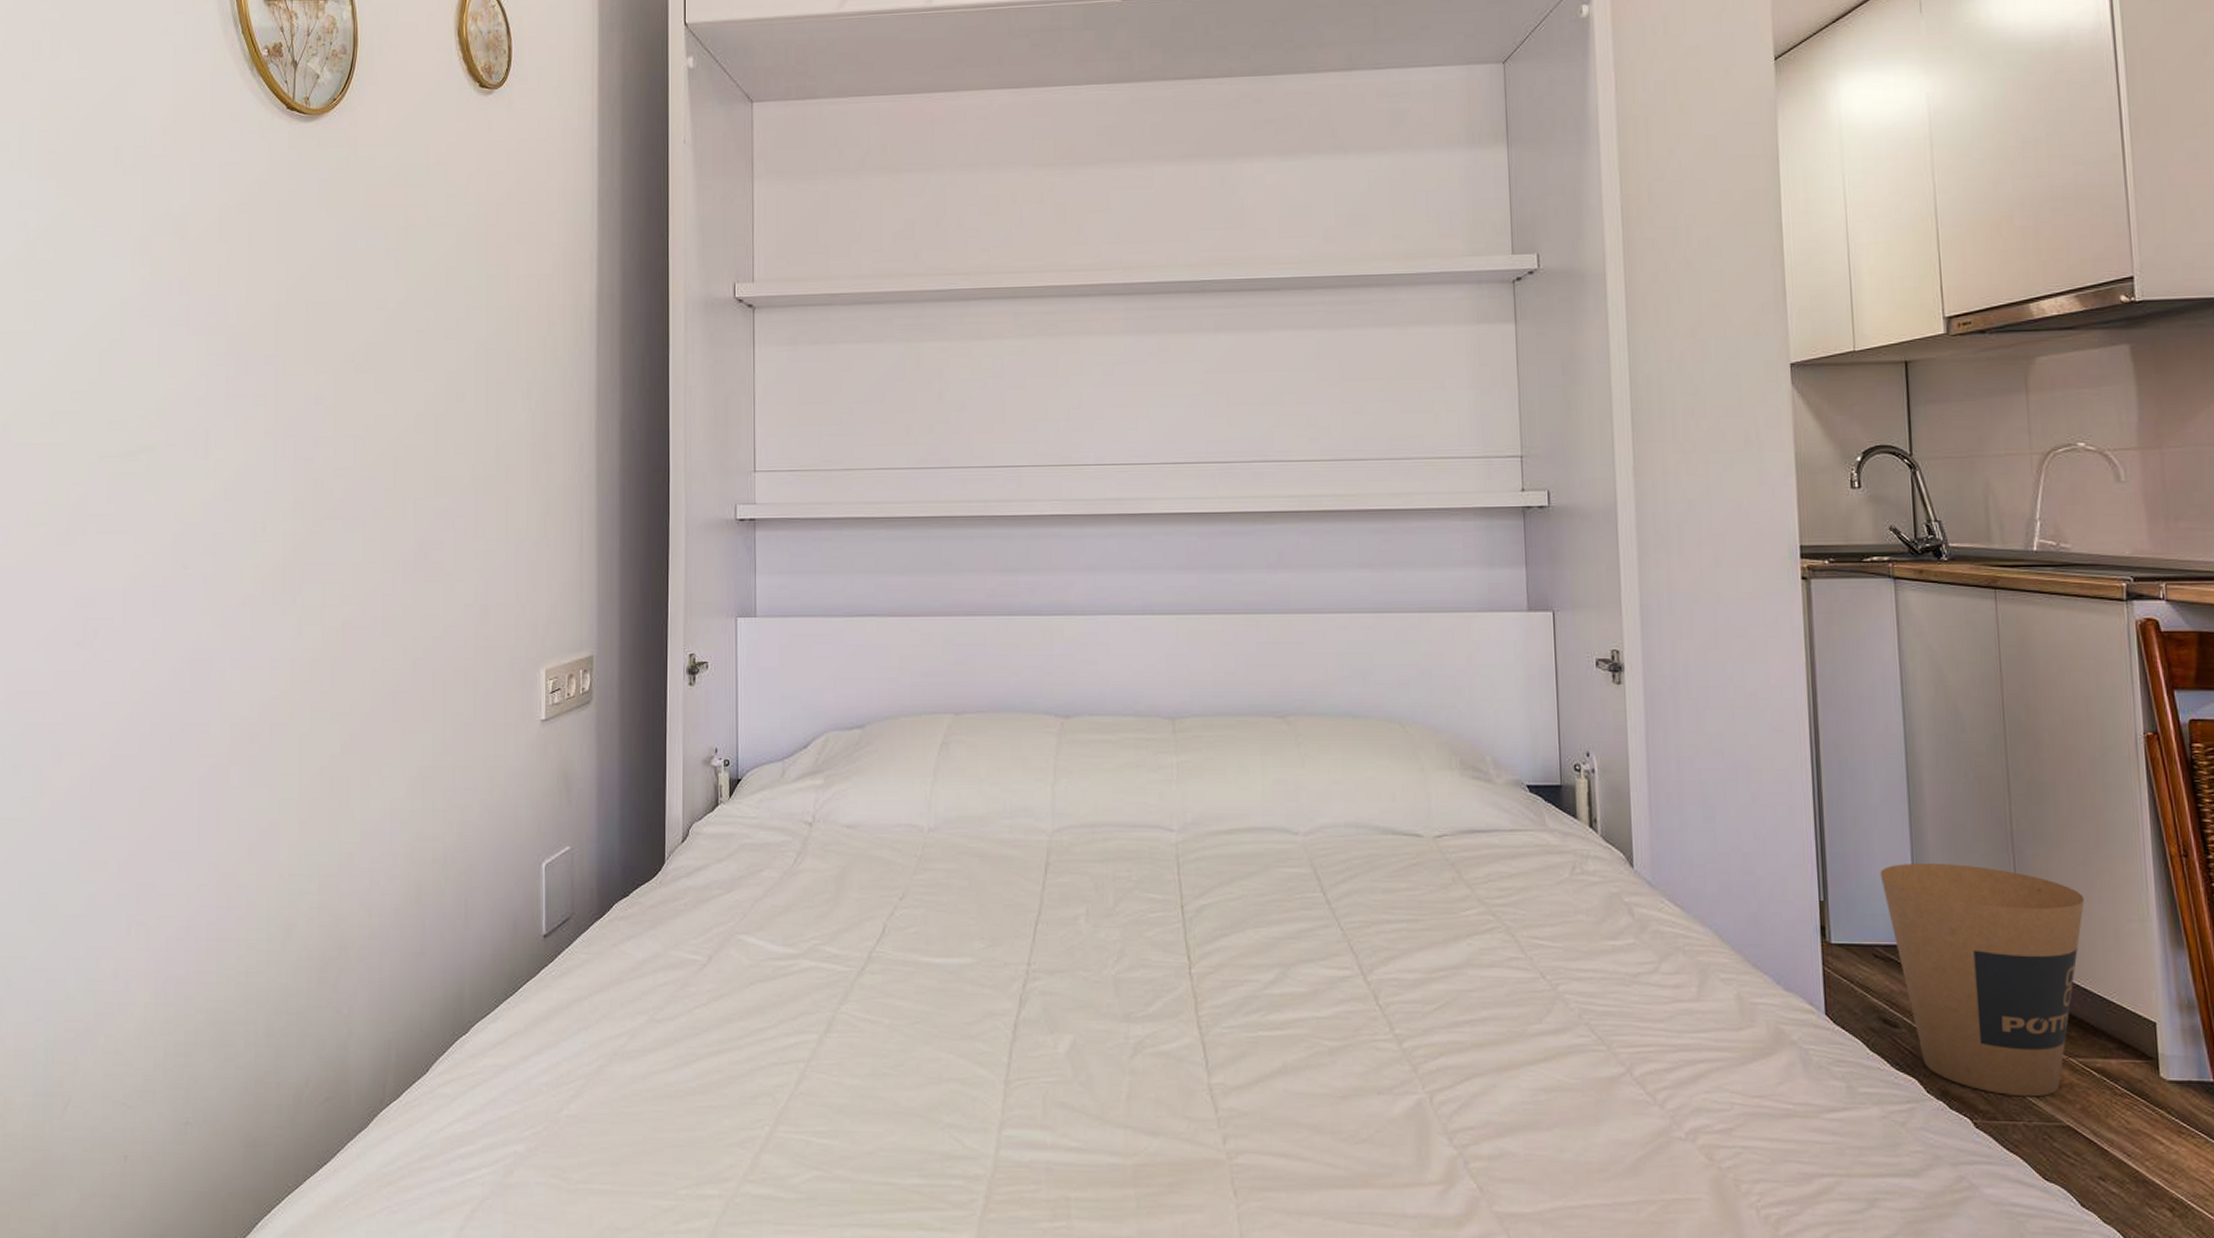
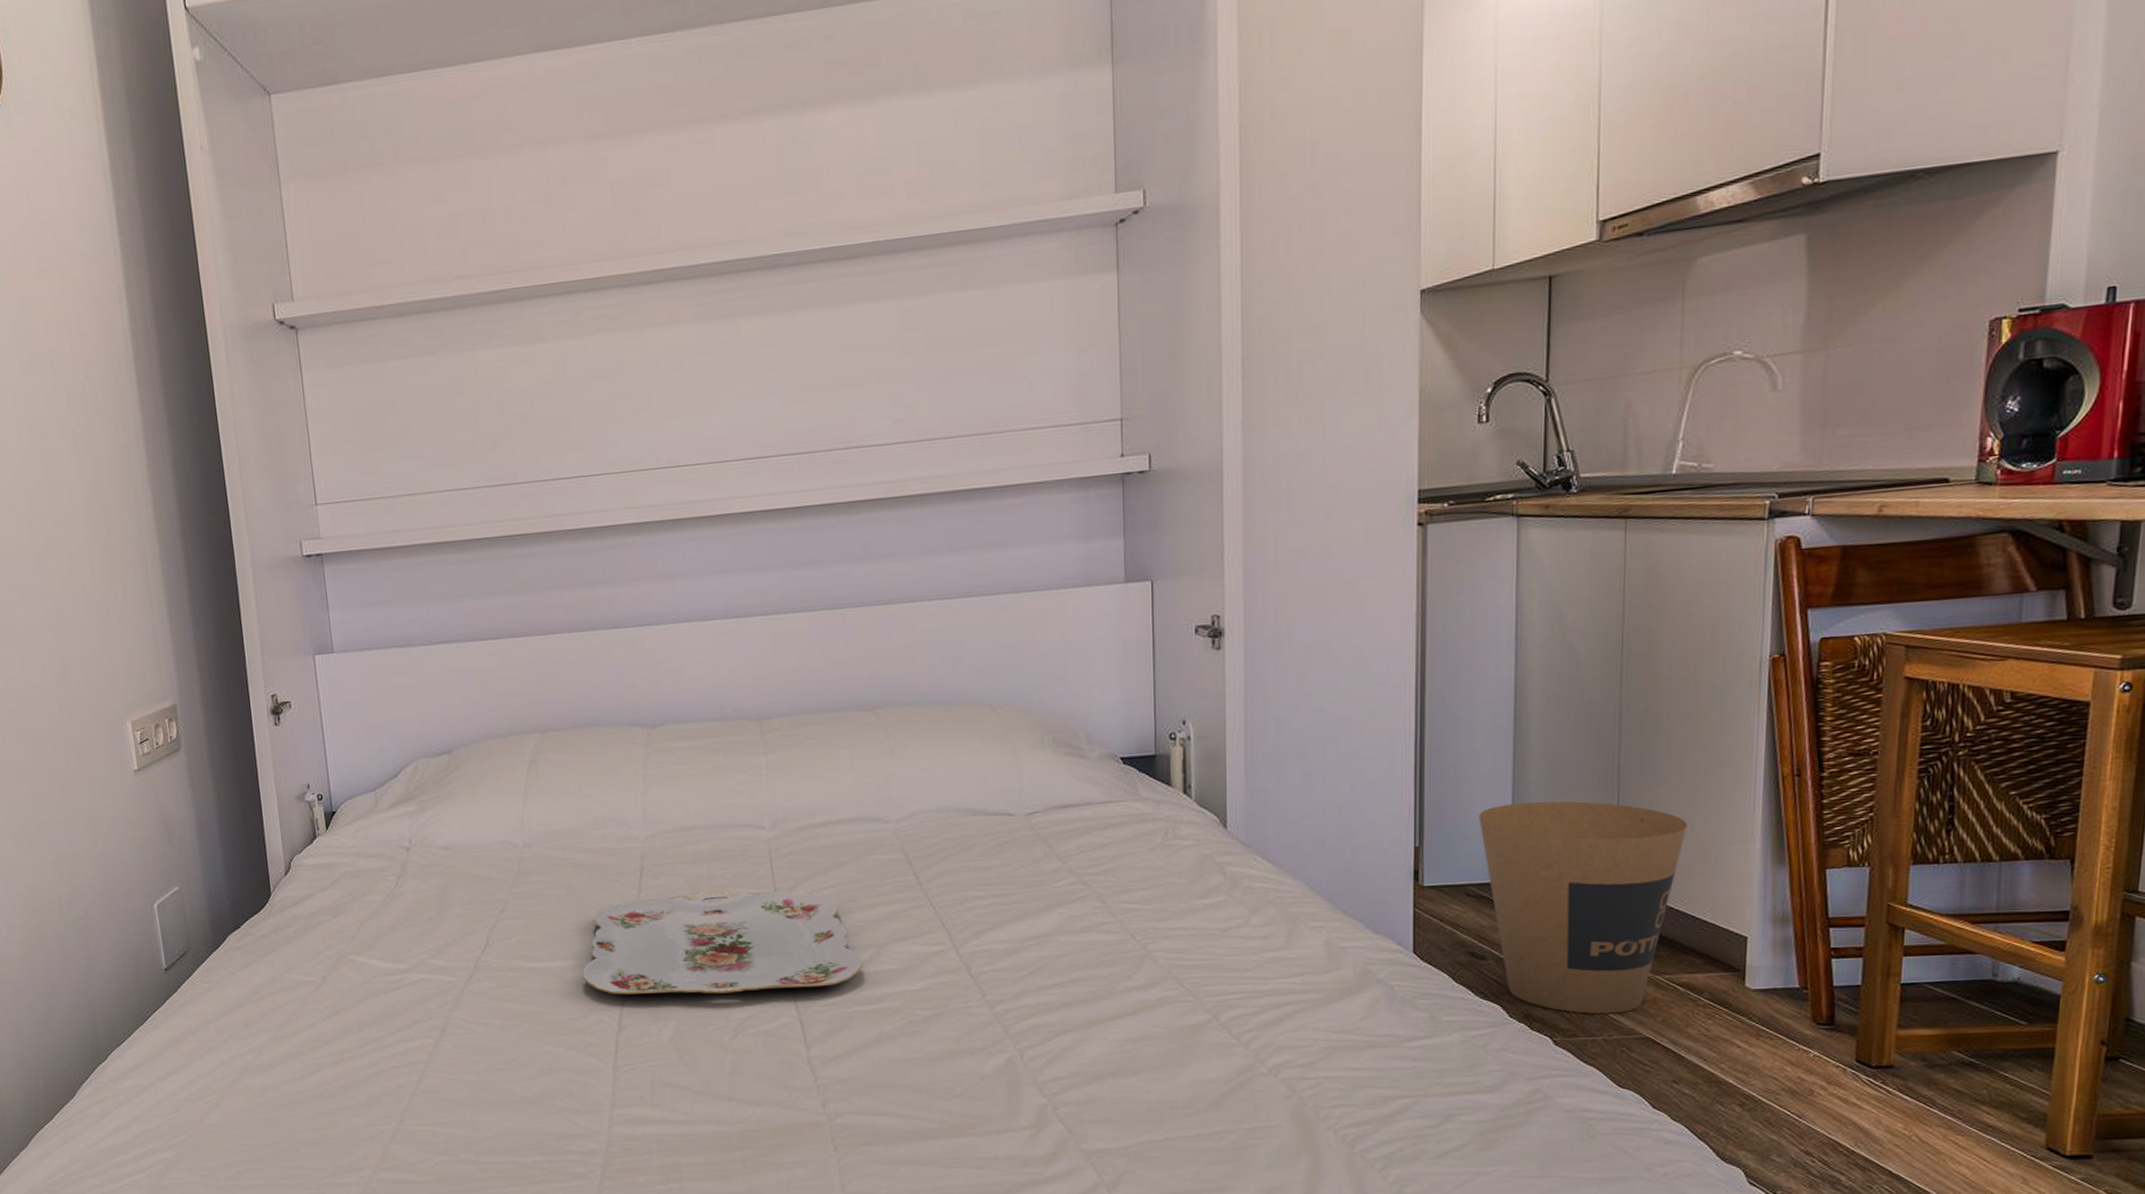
serving tray: none [980,893,1268,1007] -> present [583,891,862,995]

